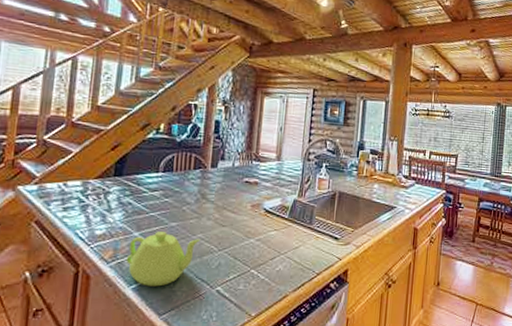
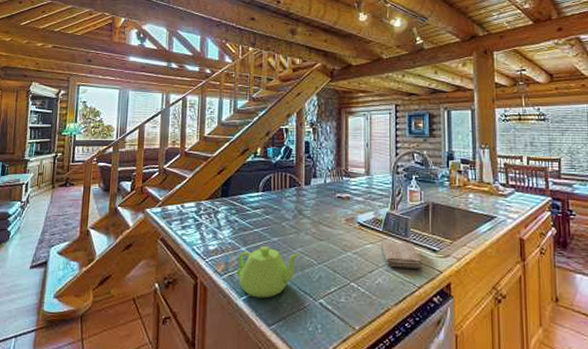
washcloth: none [284,228,323,256] -> present [380,241,421,269]

